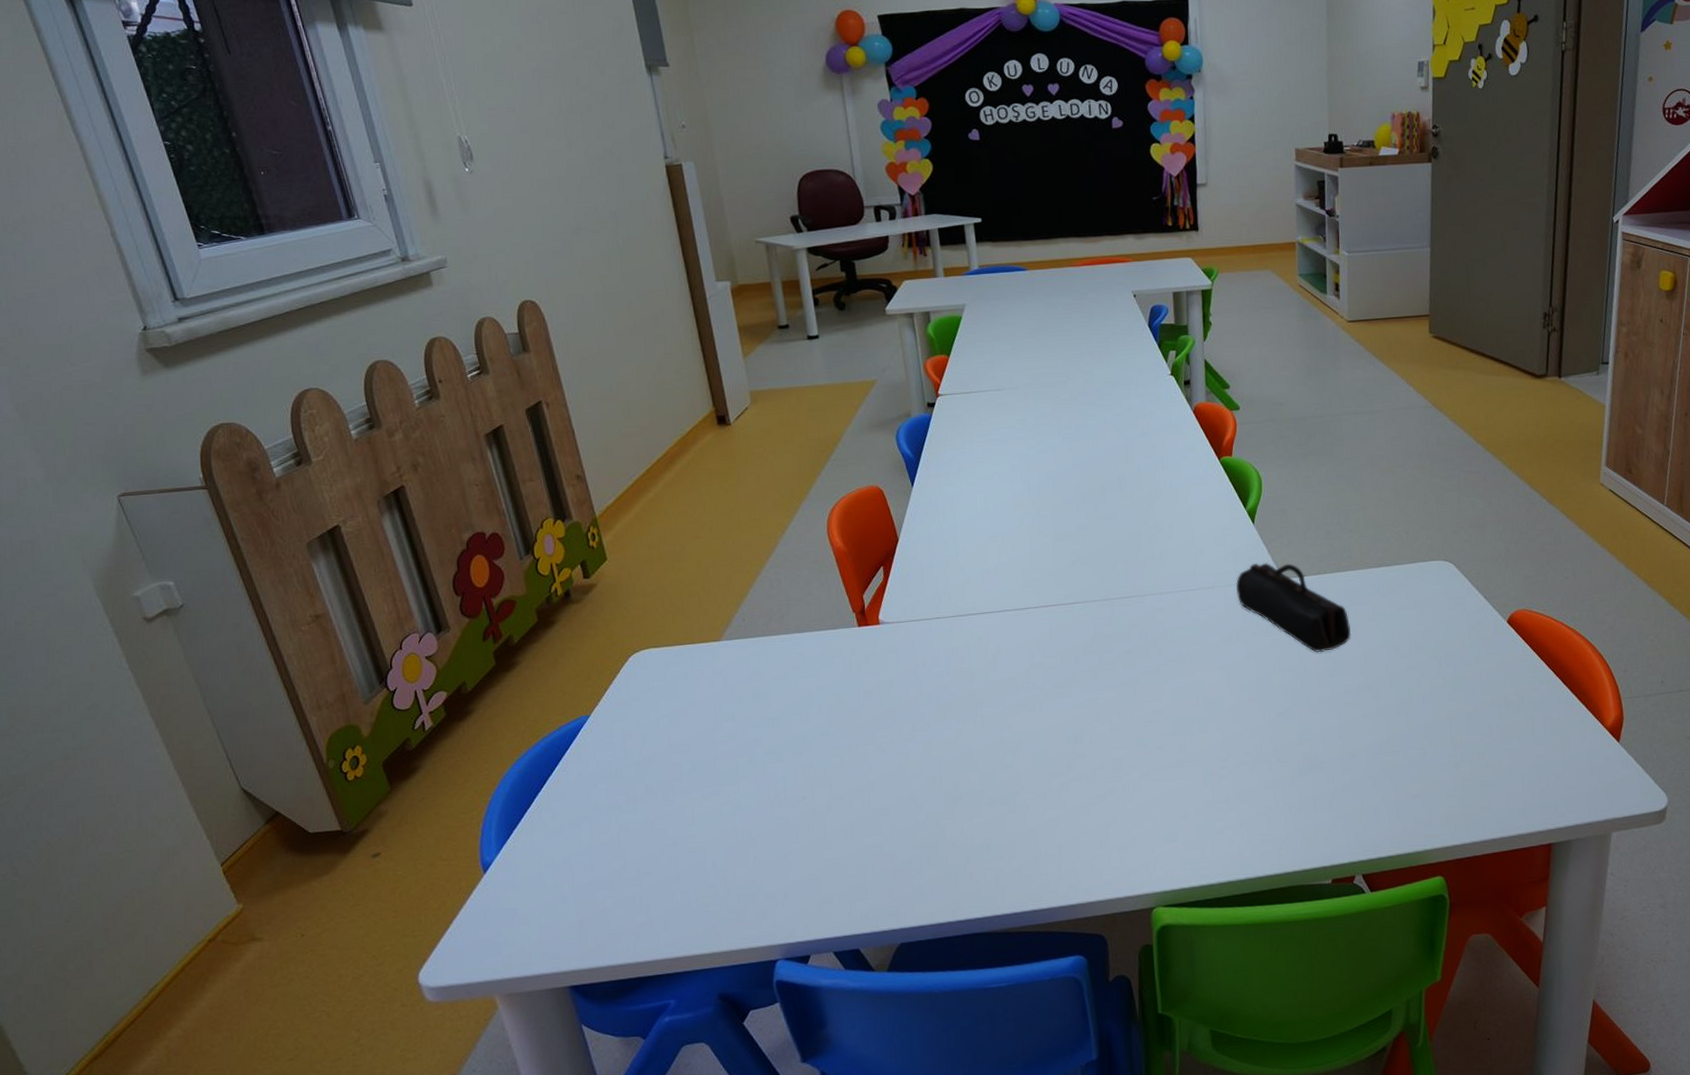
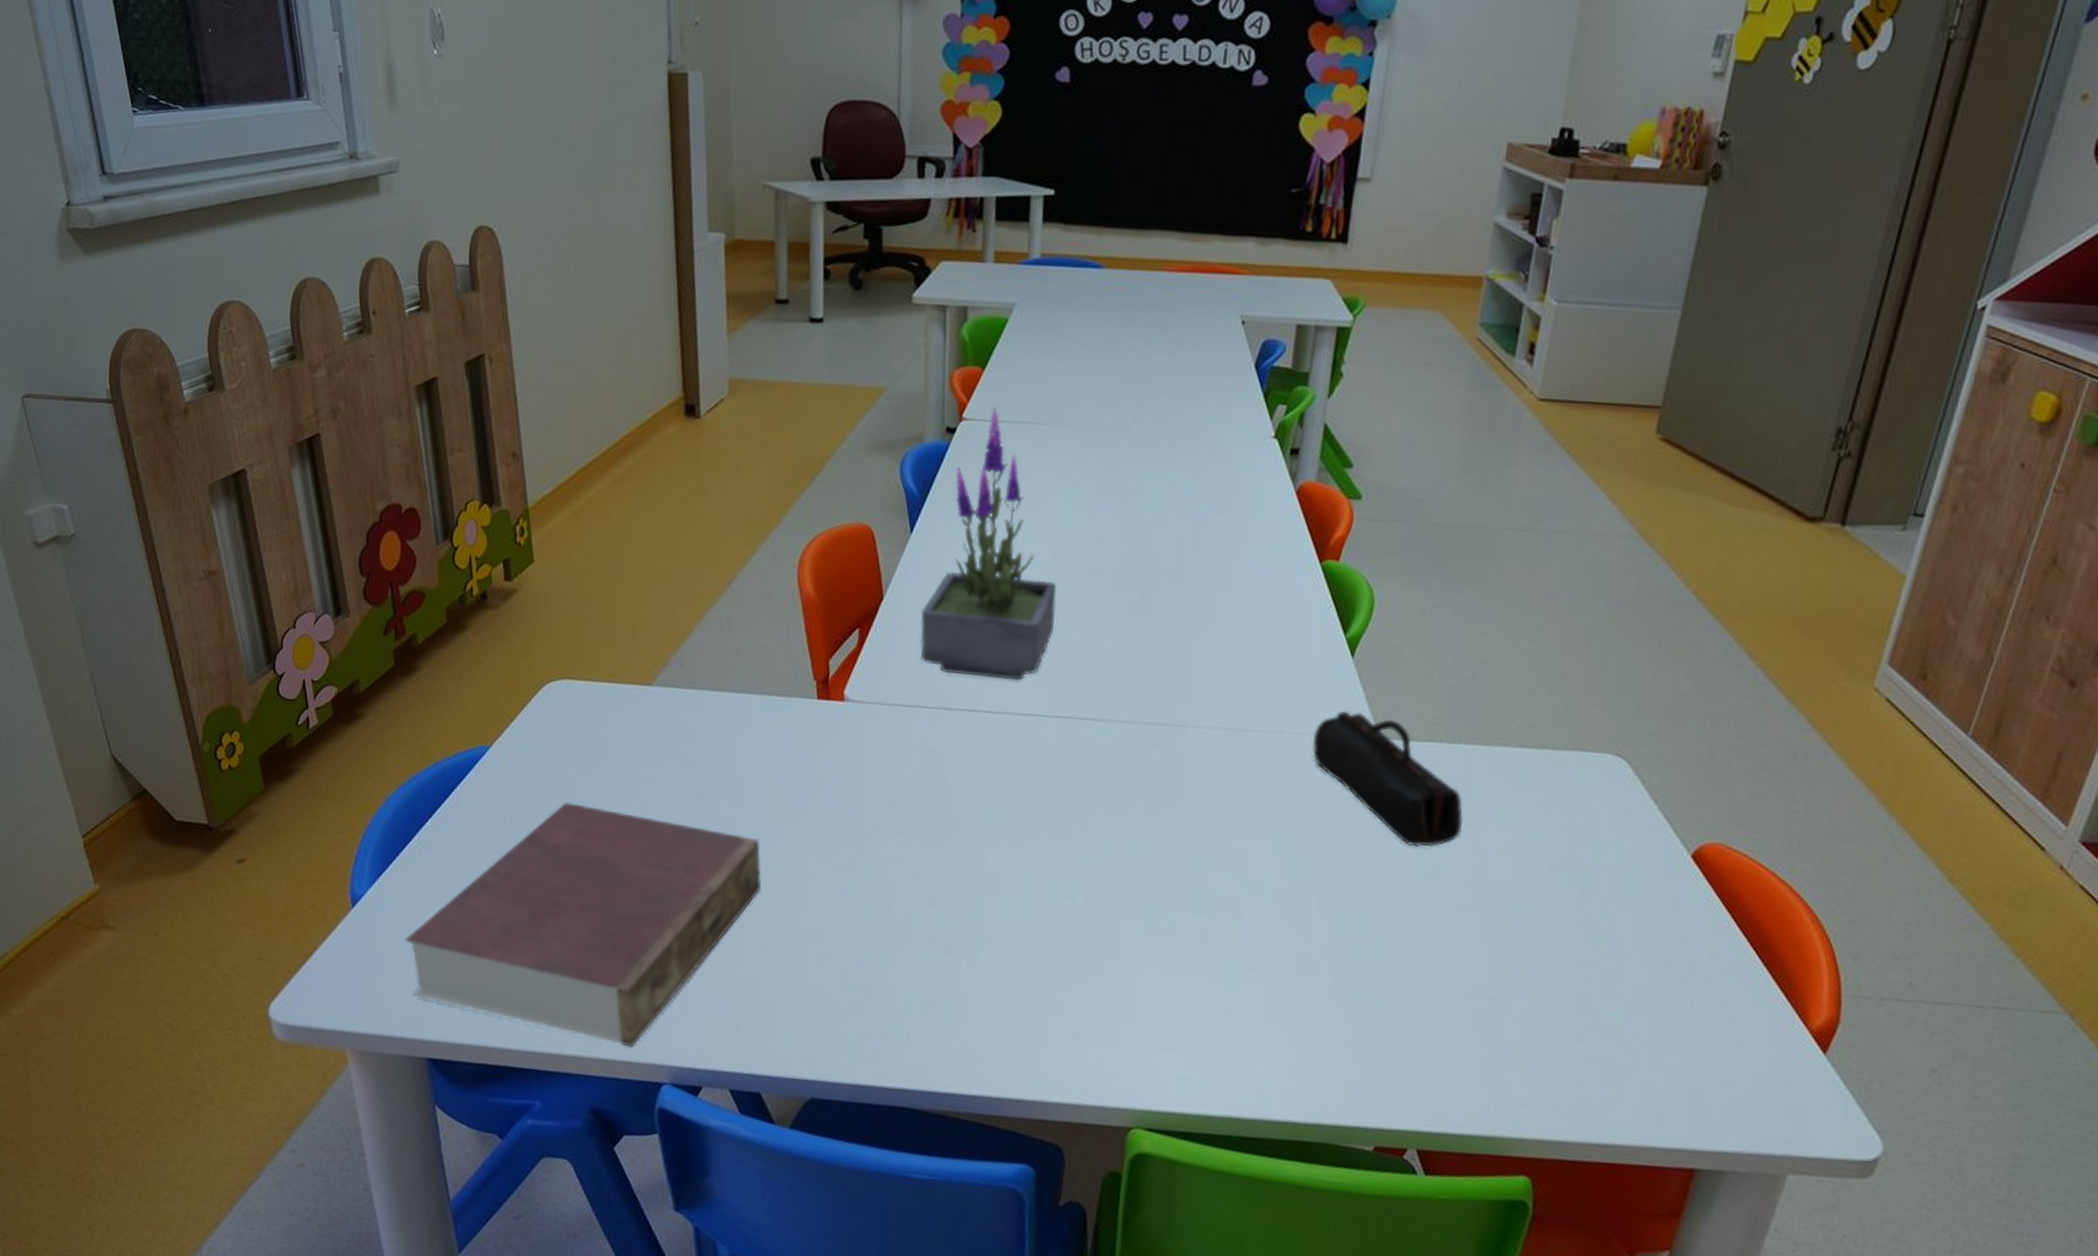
book: none [534,745,835,938] -> present [403,802,761,1048]
potted plant: none [929,383,1033,589] -> present [920,407,1057,681]

